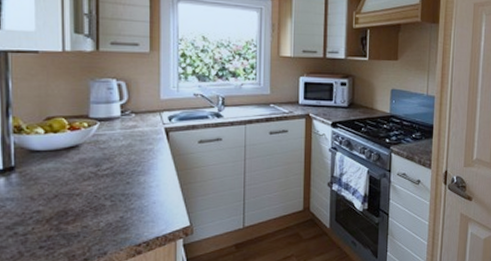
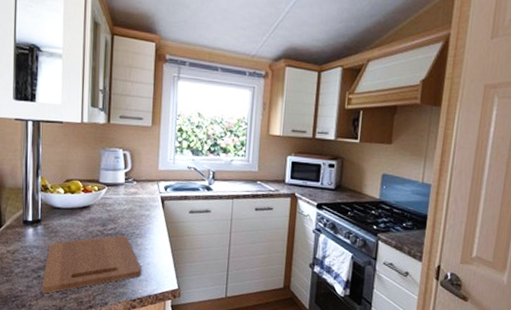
cutting board: none [20,175,147,251] -> present [41,235,142,293]

